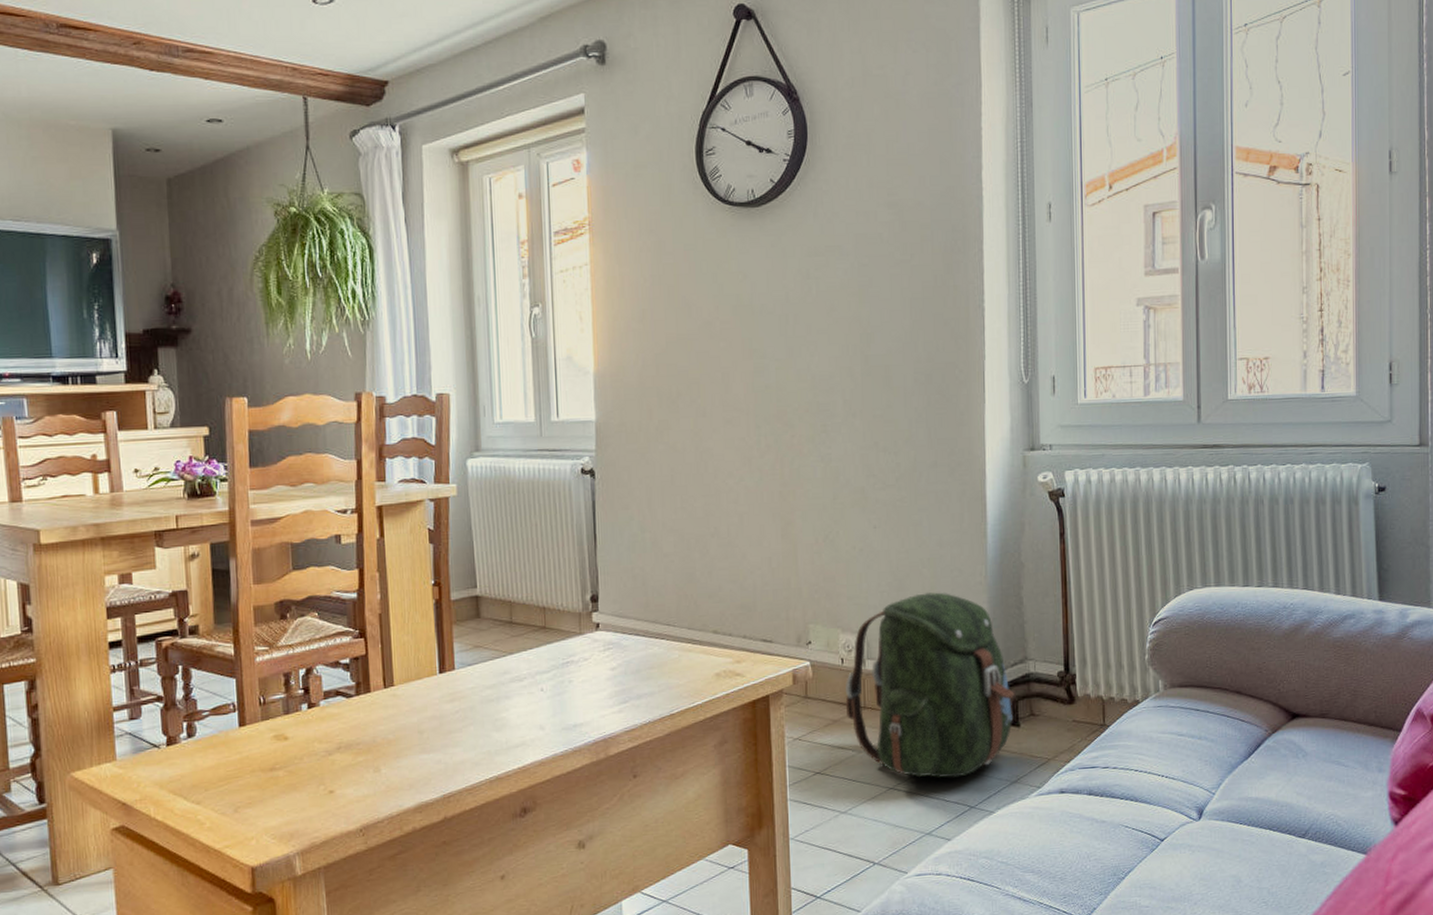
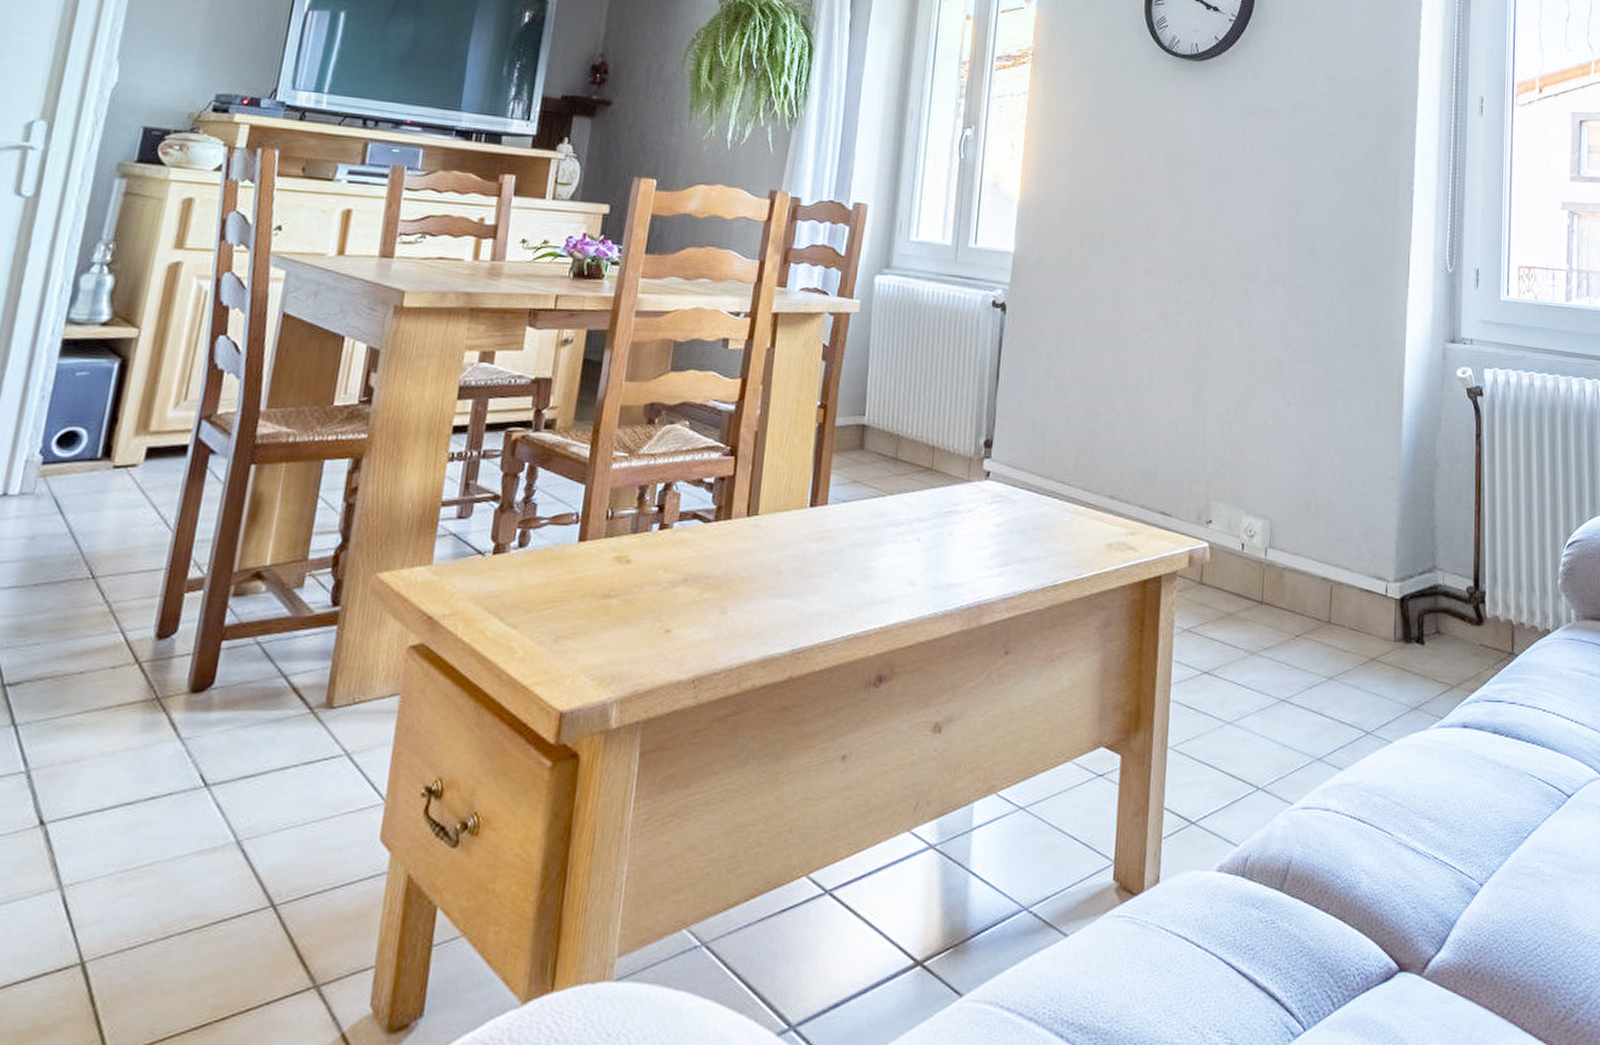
backpack: present [845,592,1014,778] -> none [1241,481,1421,696]

